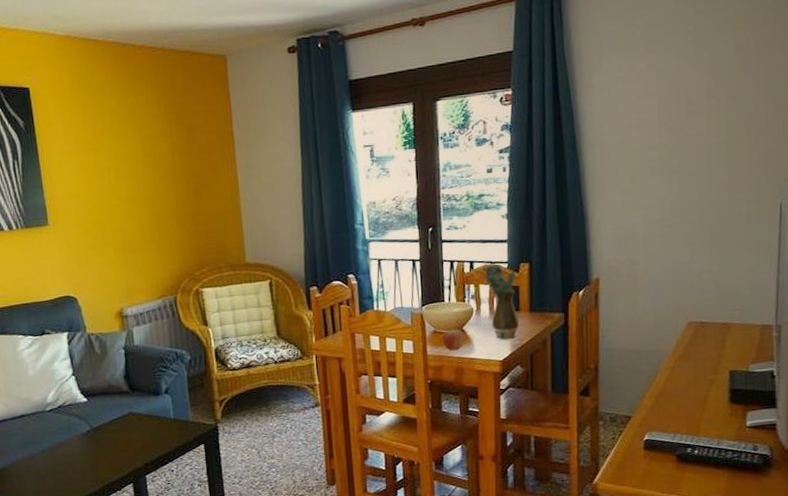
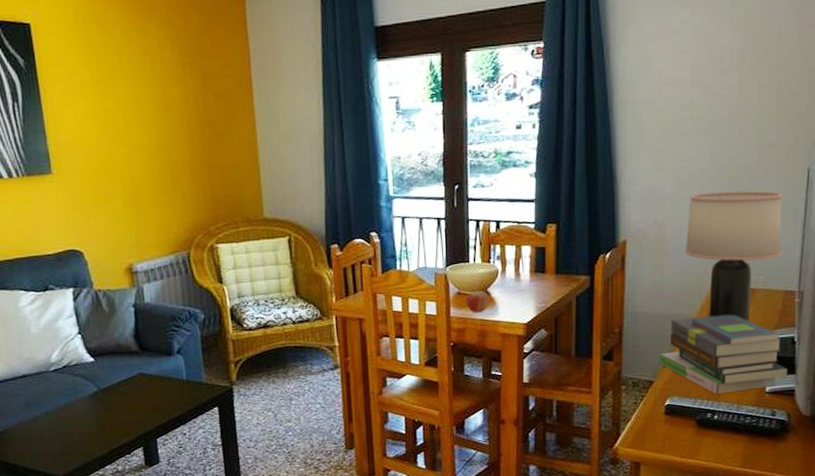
vase: present [482,261,520,340] -> none [509,221,545,302]
books: none [636,349,768,429] -> present [659,314,788,394]
table lamp: none [658,227,758,356] -> present [685,191,783,321]

